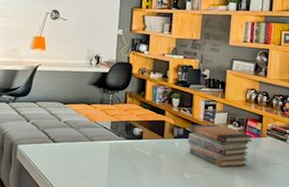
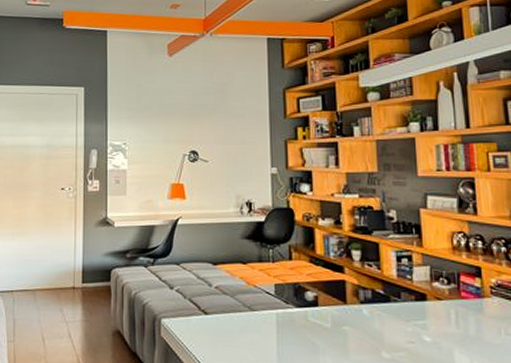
book stack: present [188,124,253,167] -> none [379,282,471,342]

